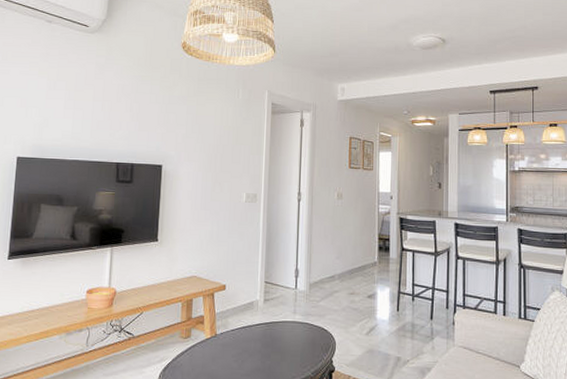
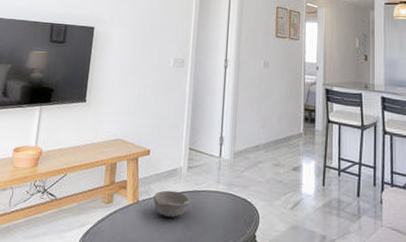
bowl: none [230,323,267,348] -> present [153,190,190,217]

